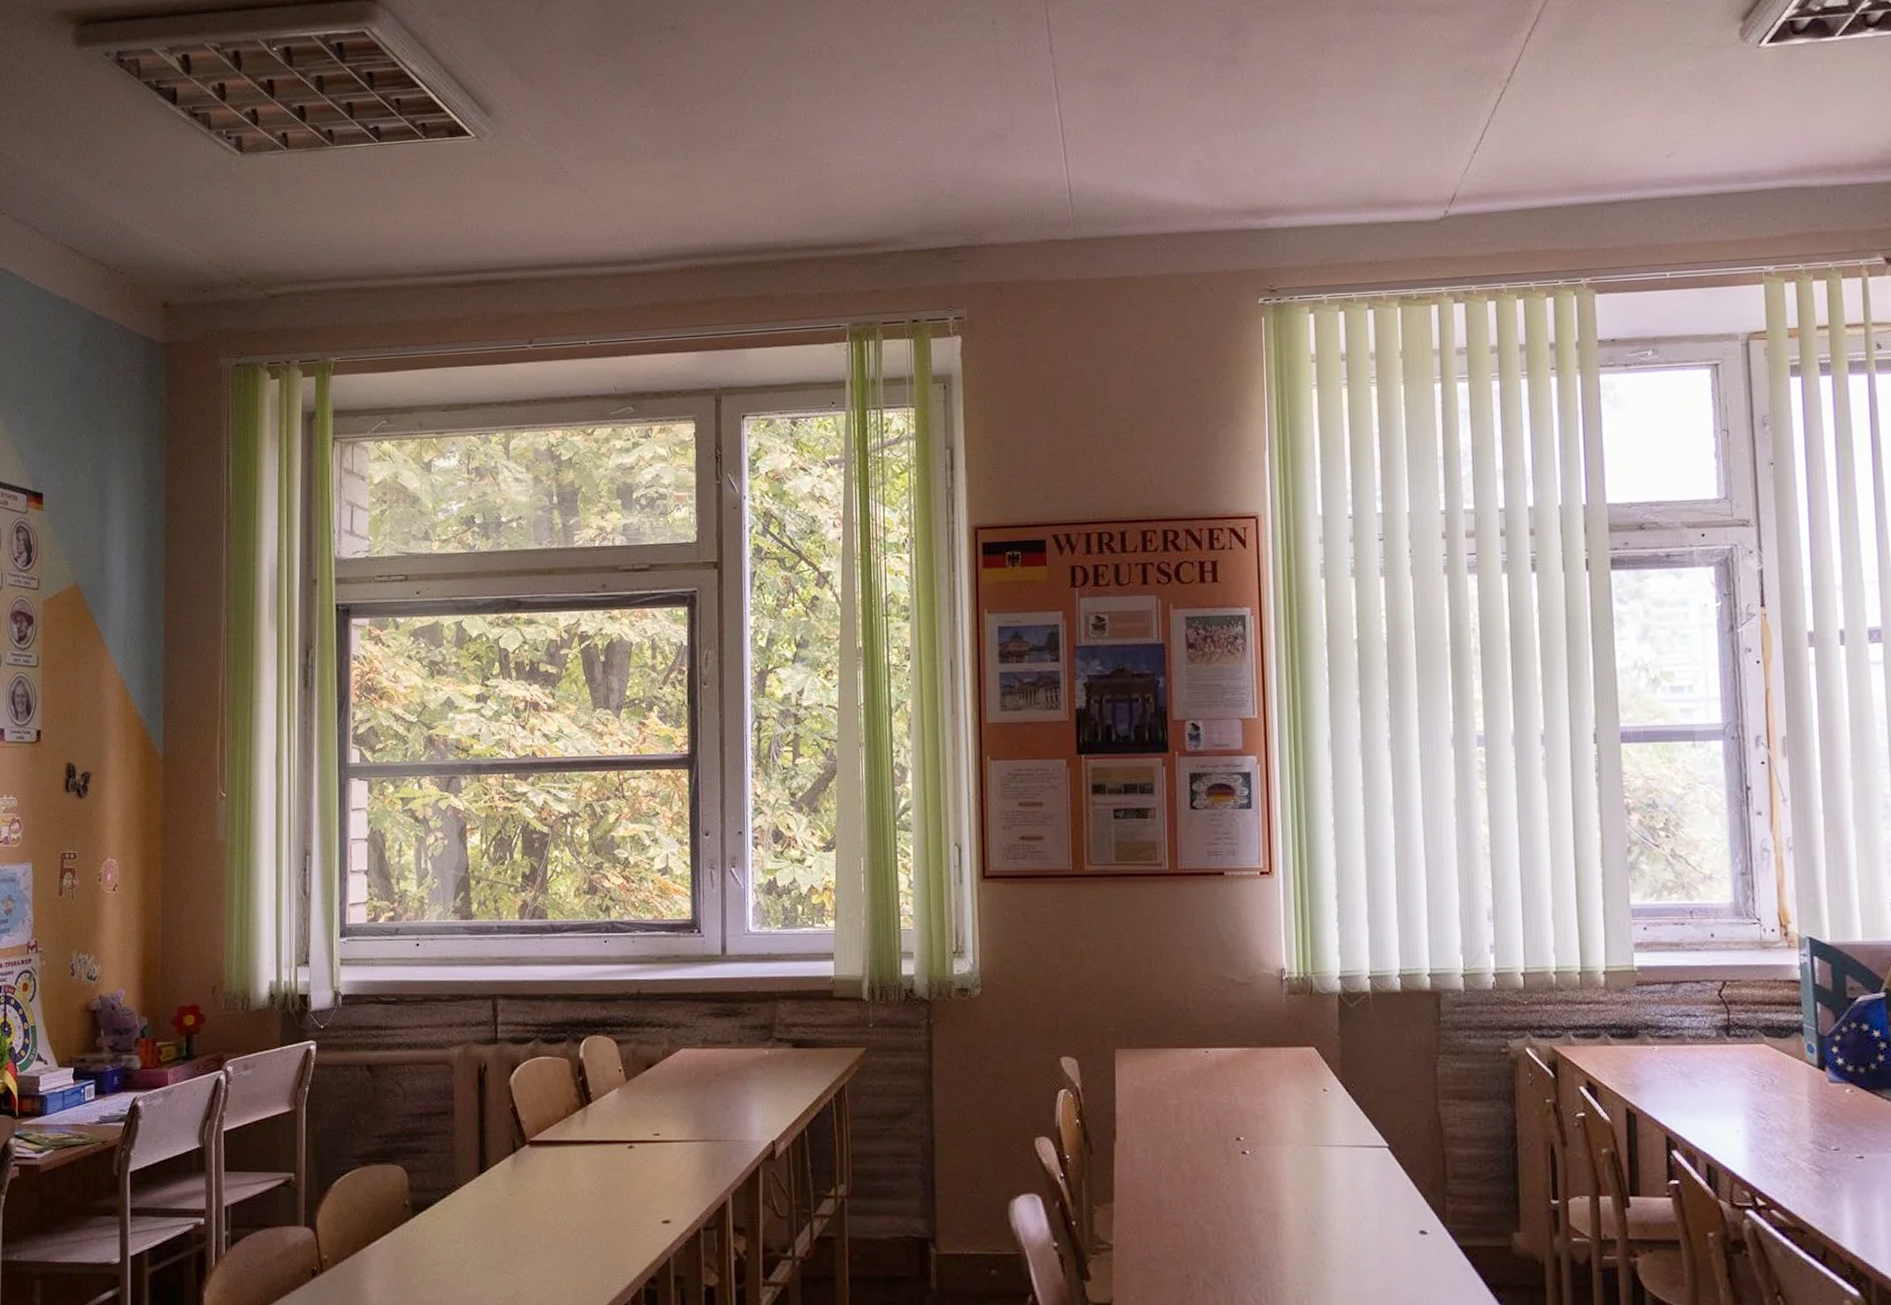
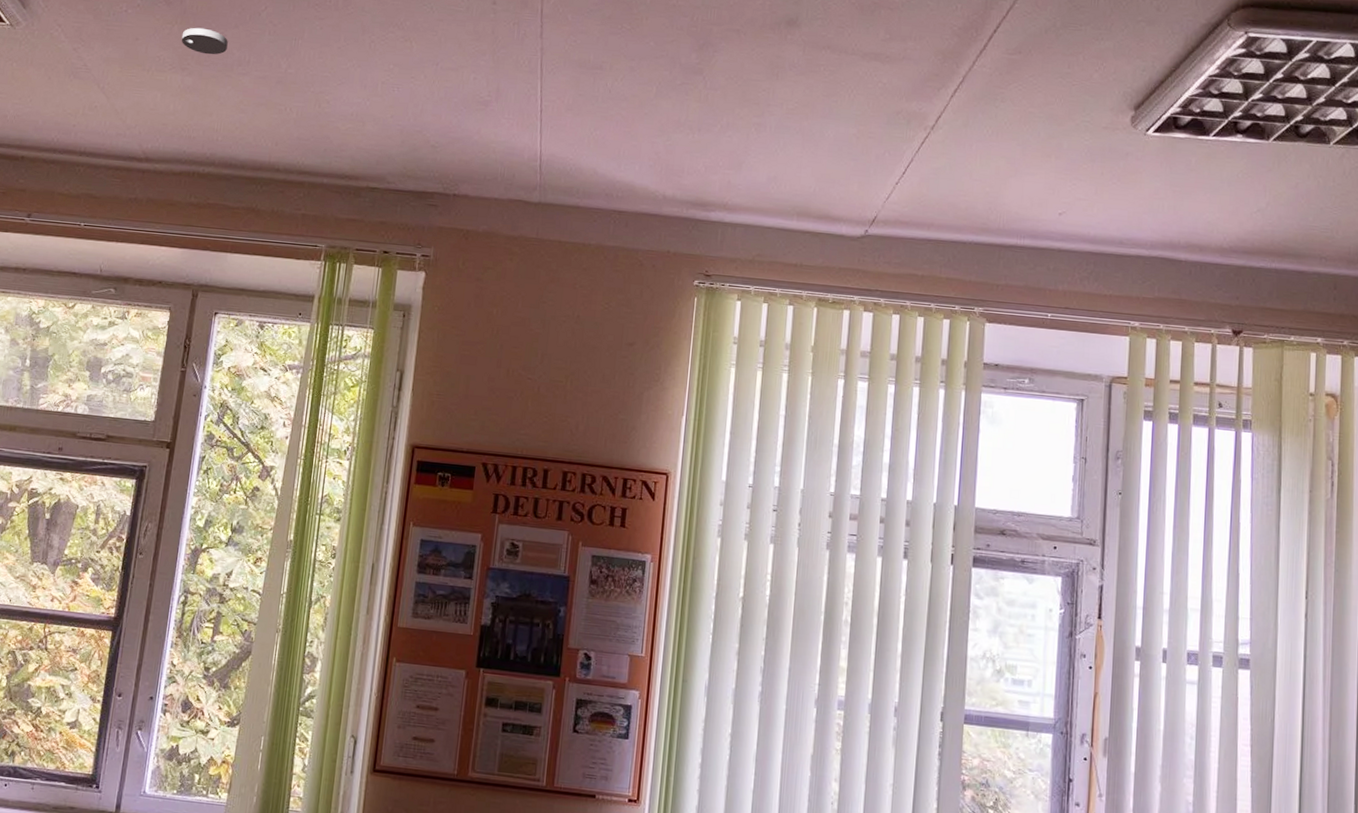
smoke detector: none [659,105,710,135] -> present [181,27,228,55]

